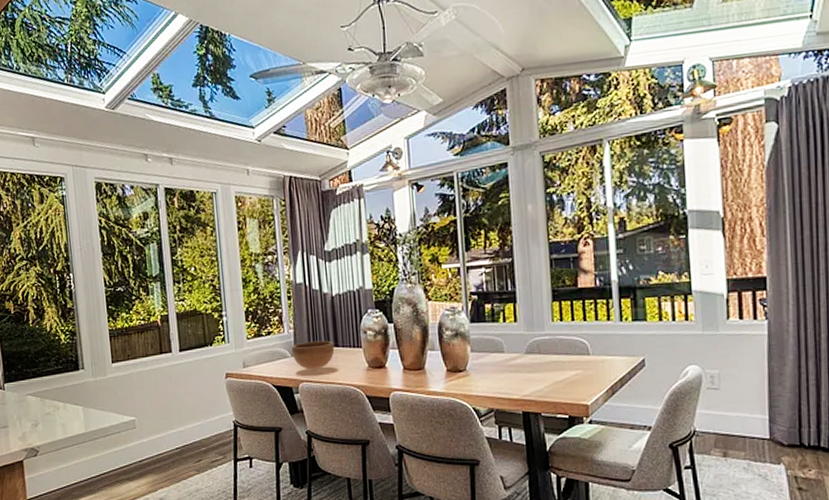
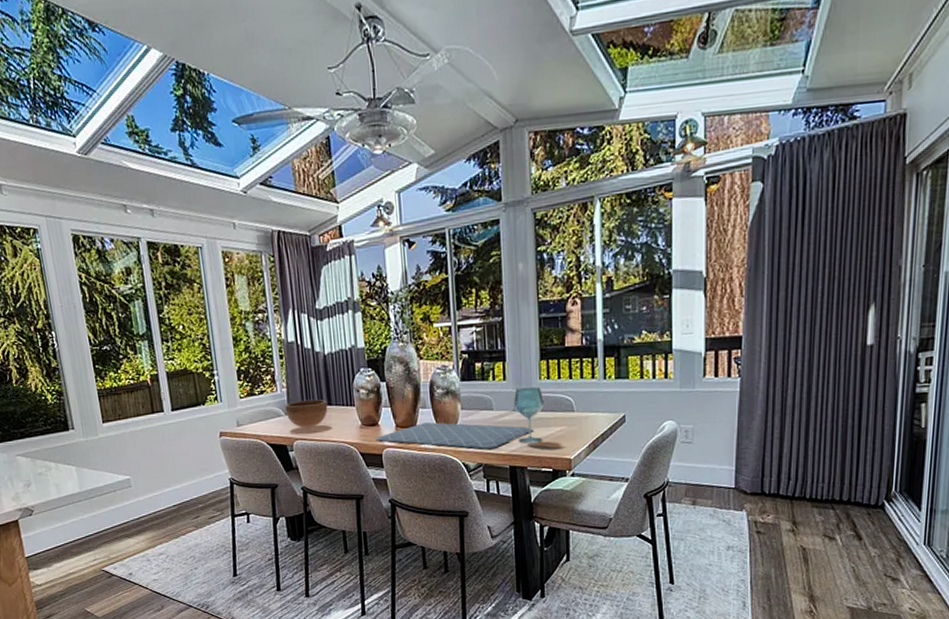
placemat: none [382,365,548,395] -> present [375,422,534,450]
wine glass: none [525,328,558,388] -> present [513,386,545,444]

